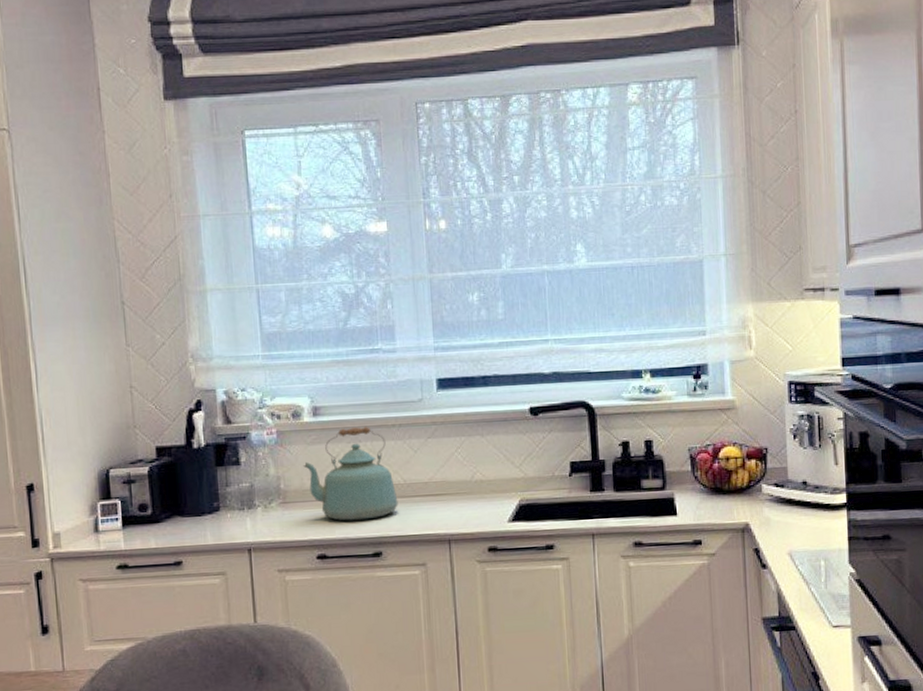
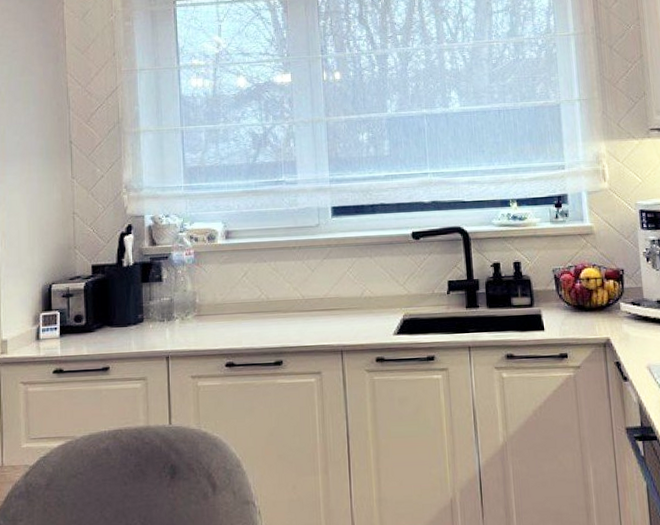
kettle: present [303,426,398,521] -> none [216,248,297,333]

